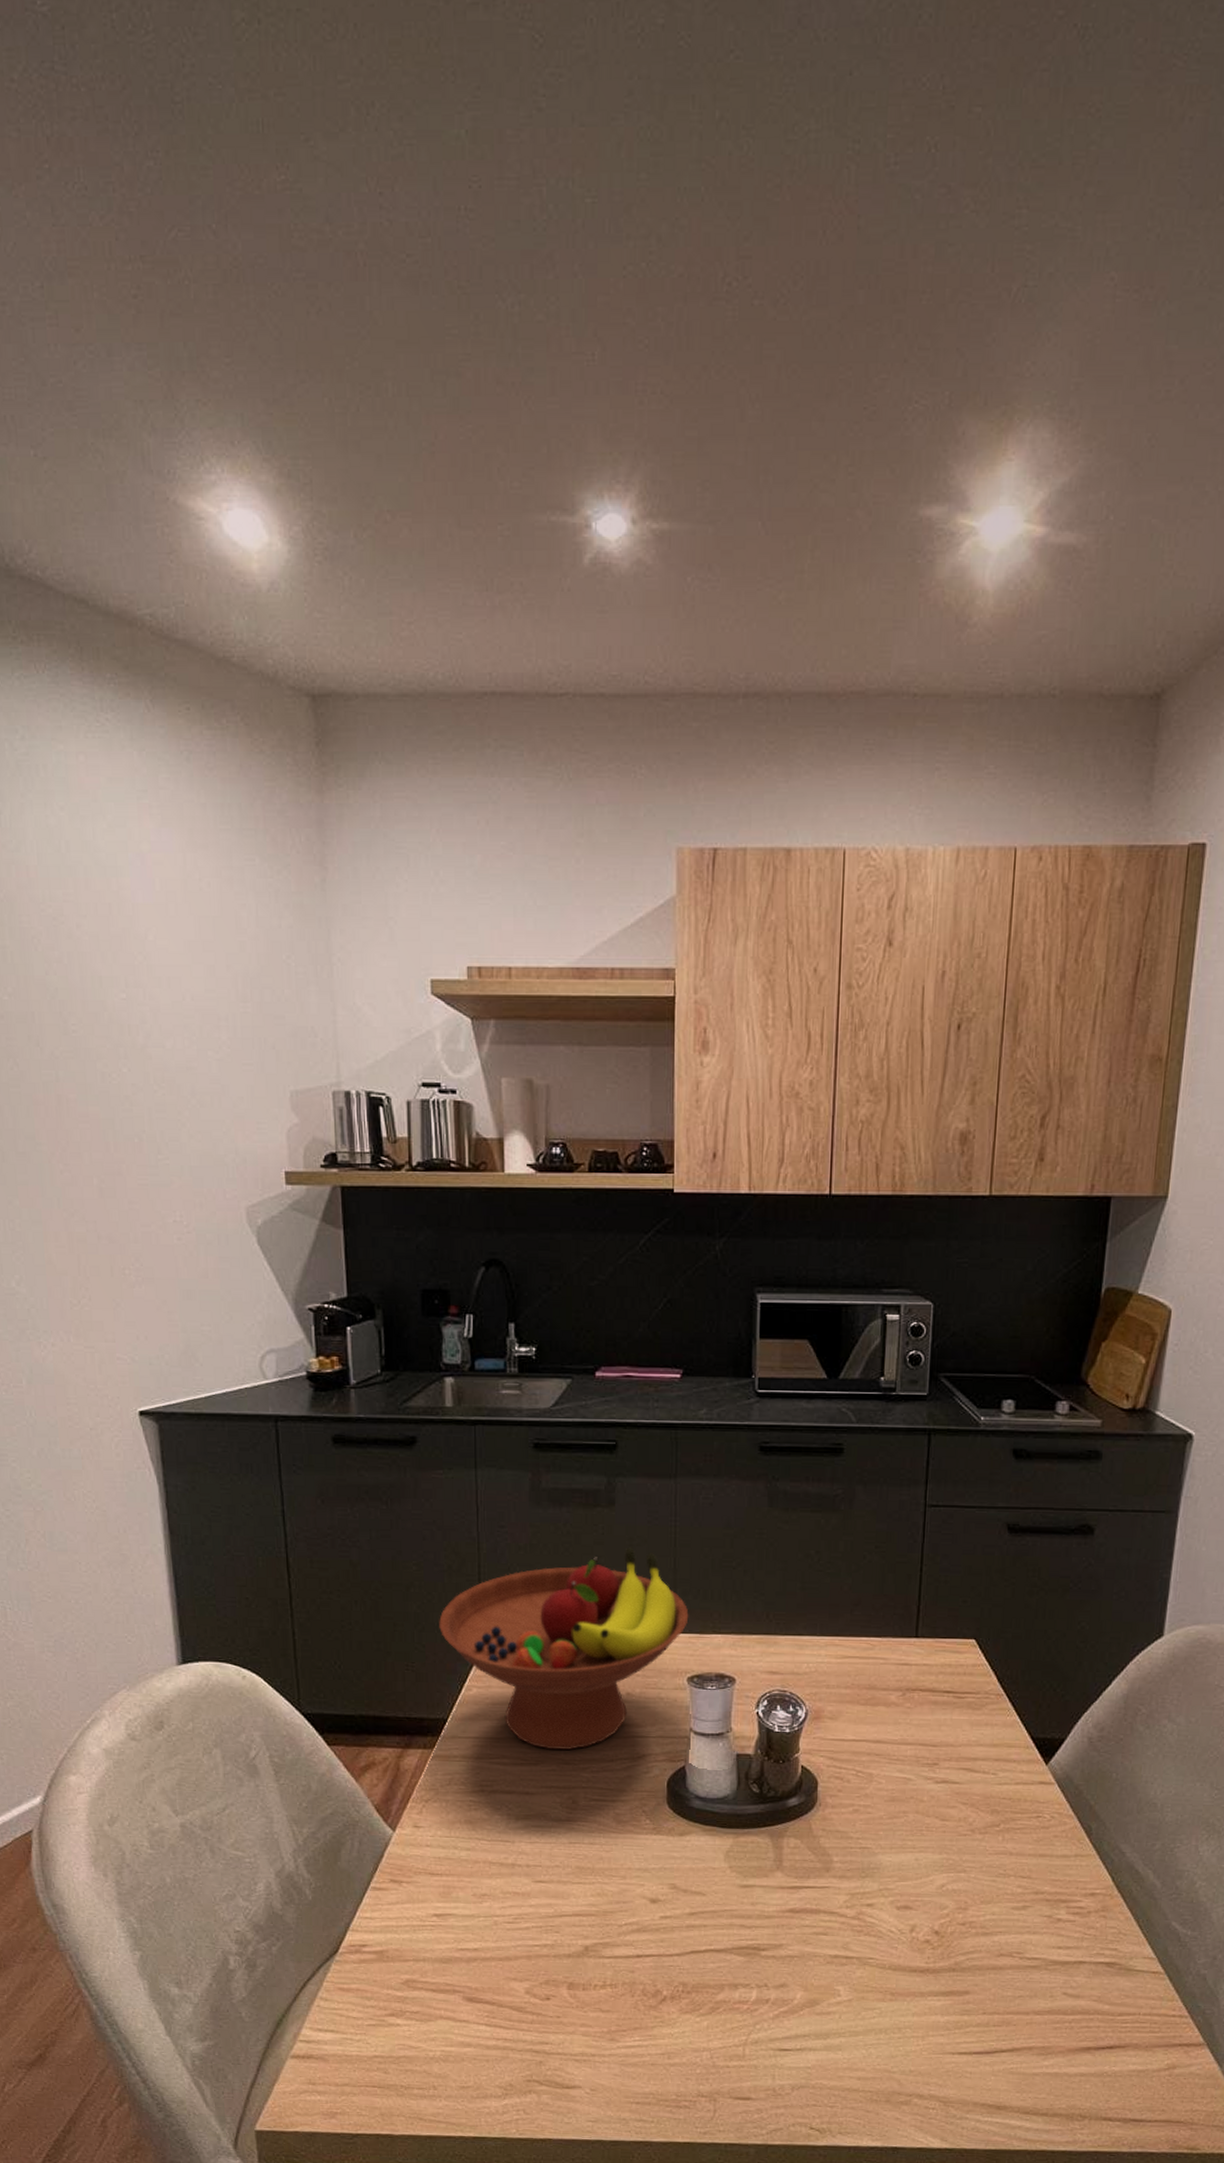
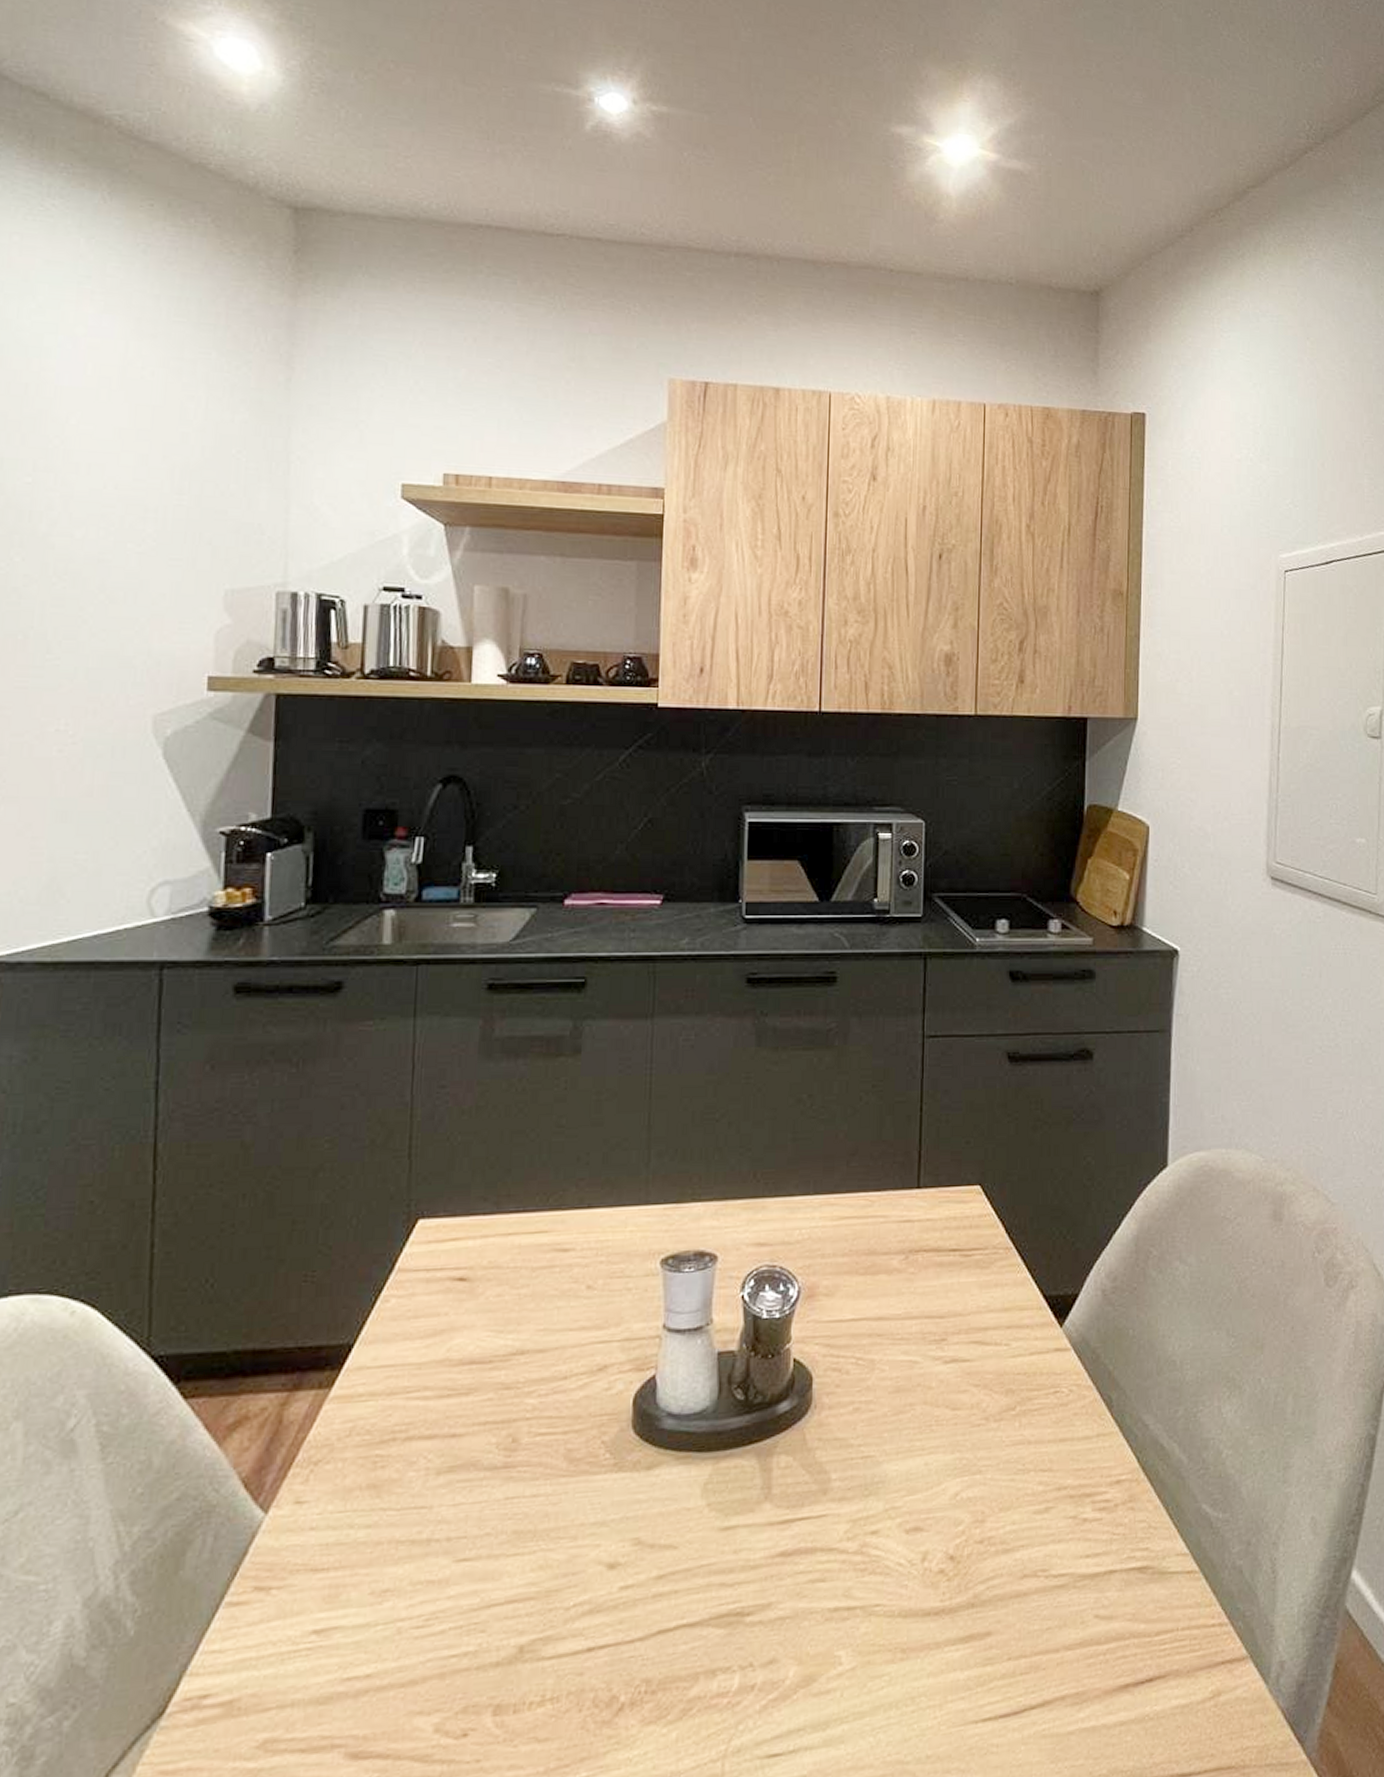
fruit bowl: present [439,1547,689,1750] -> none [353,1103,664,1372]

